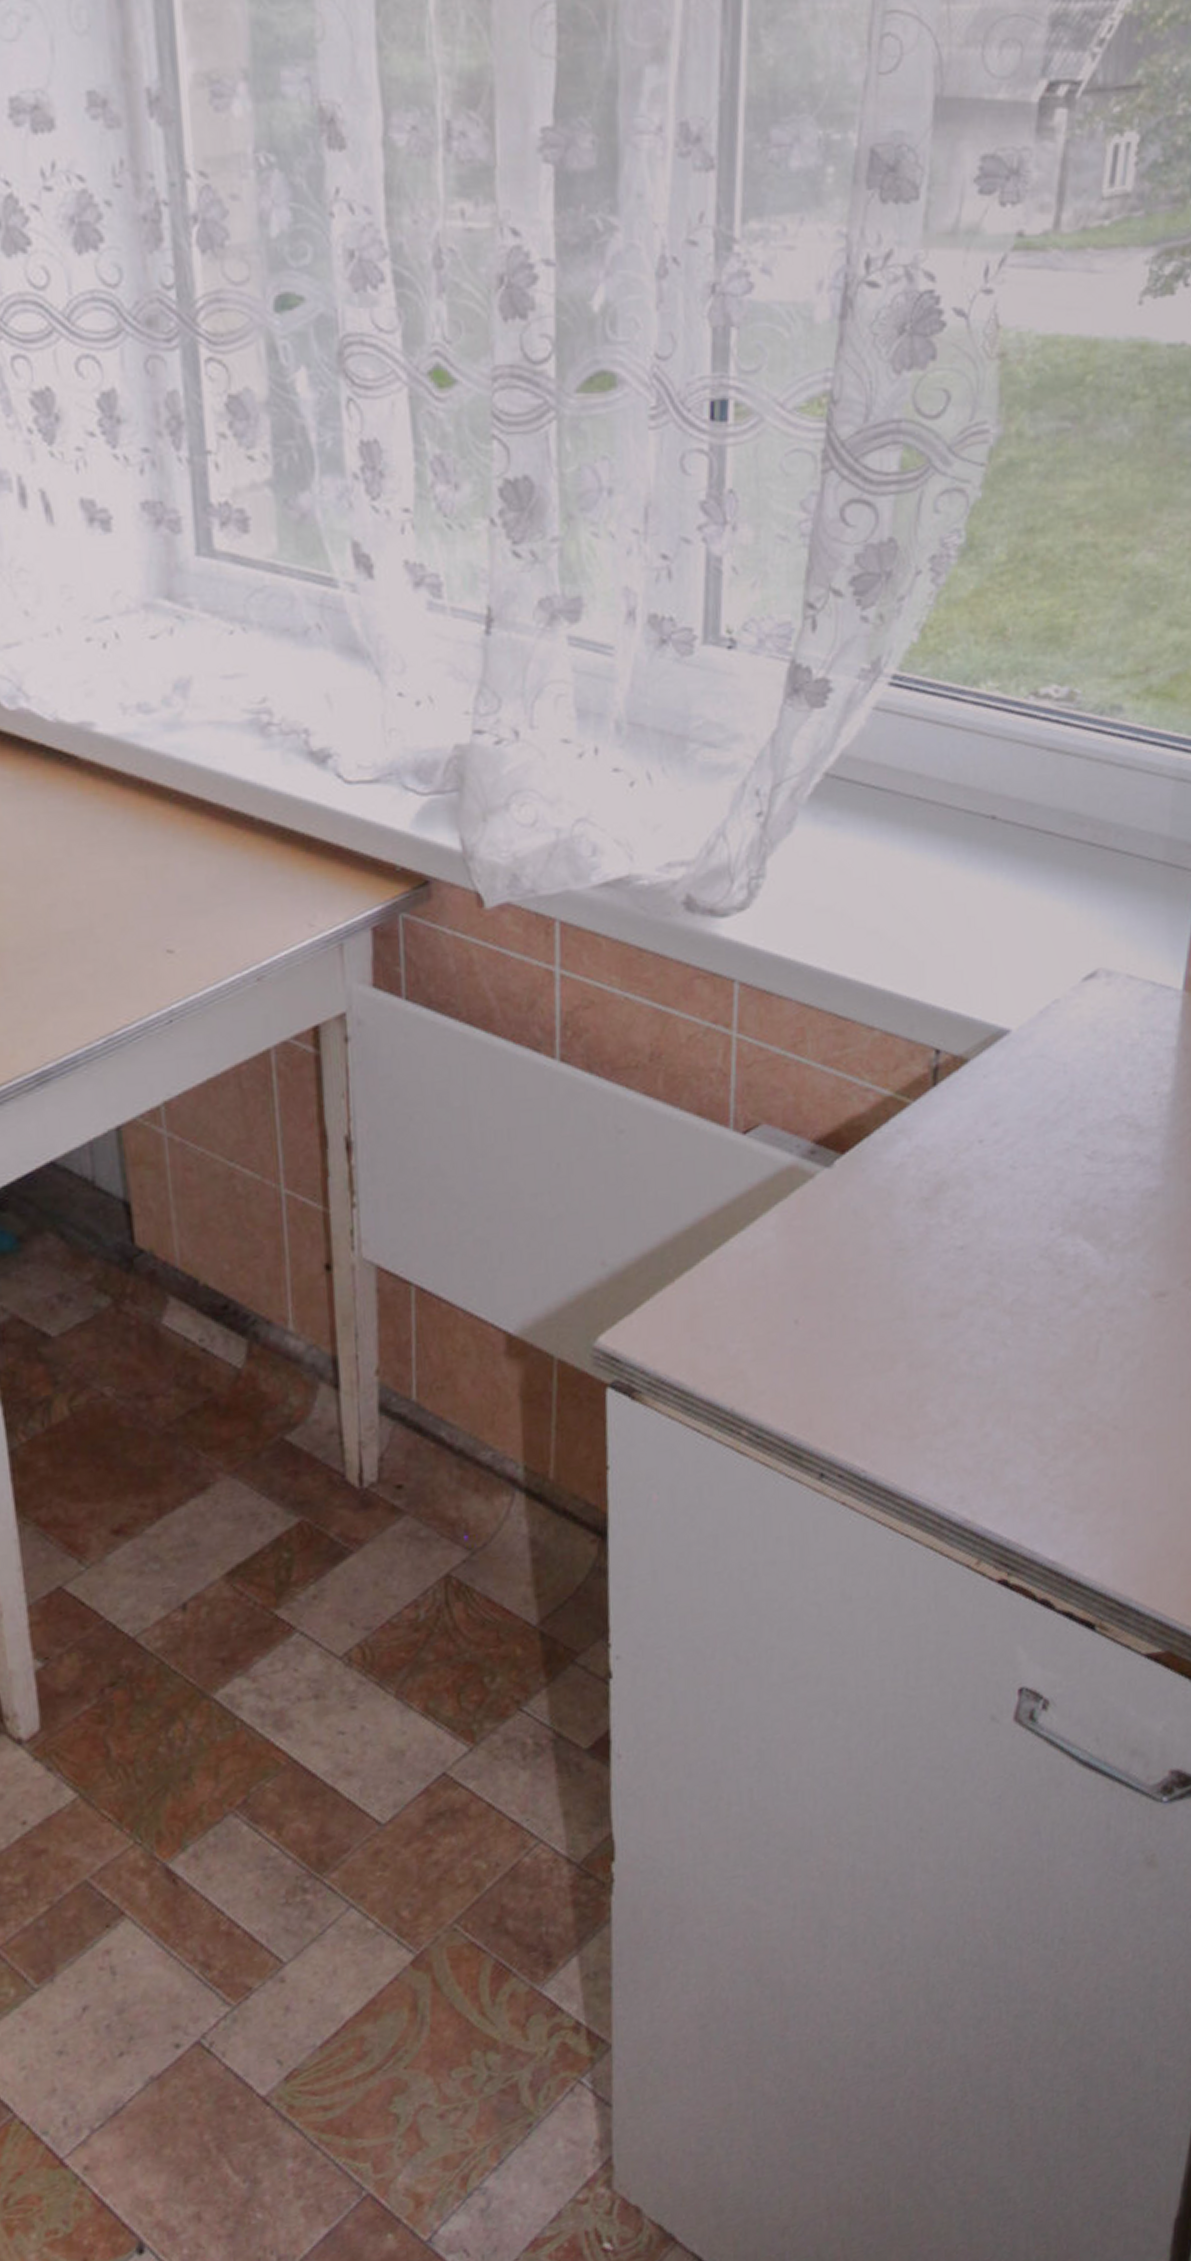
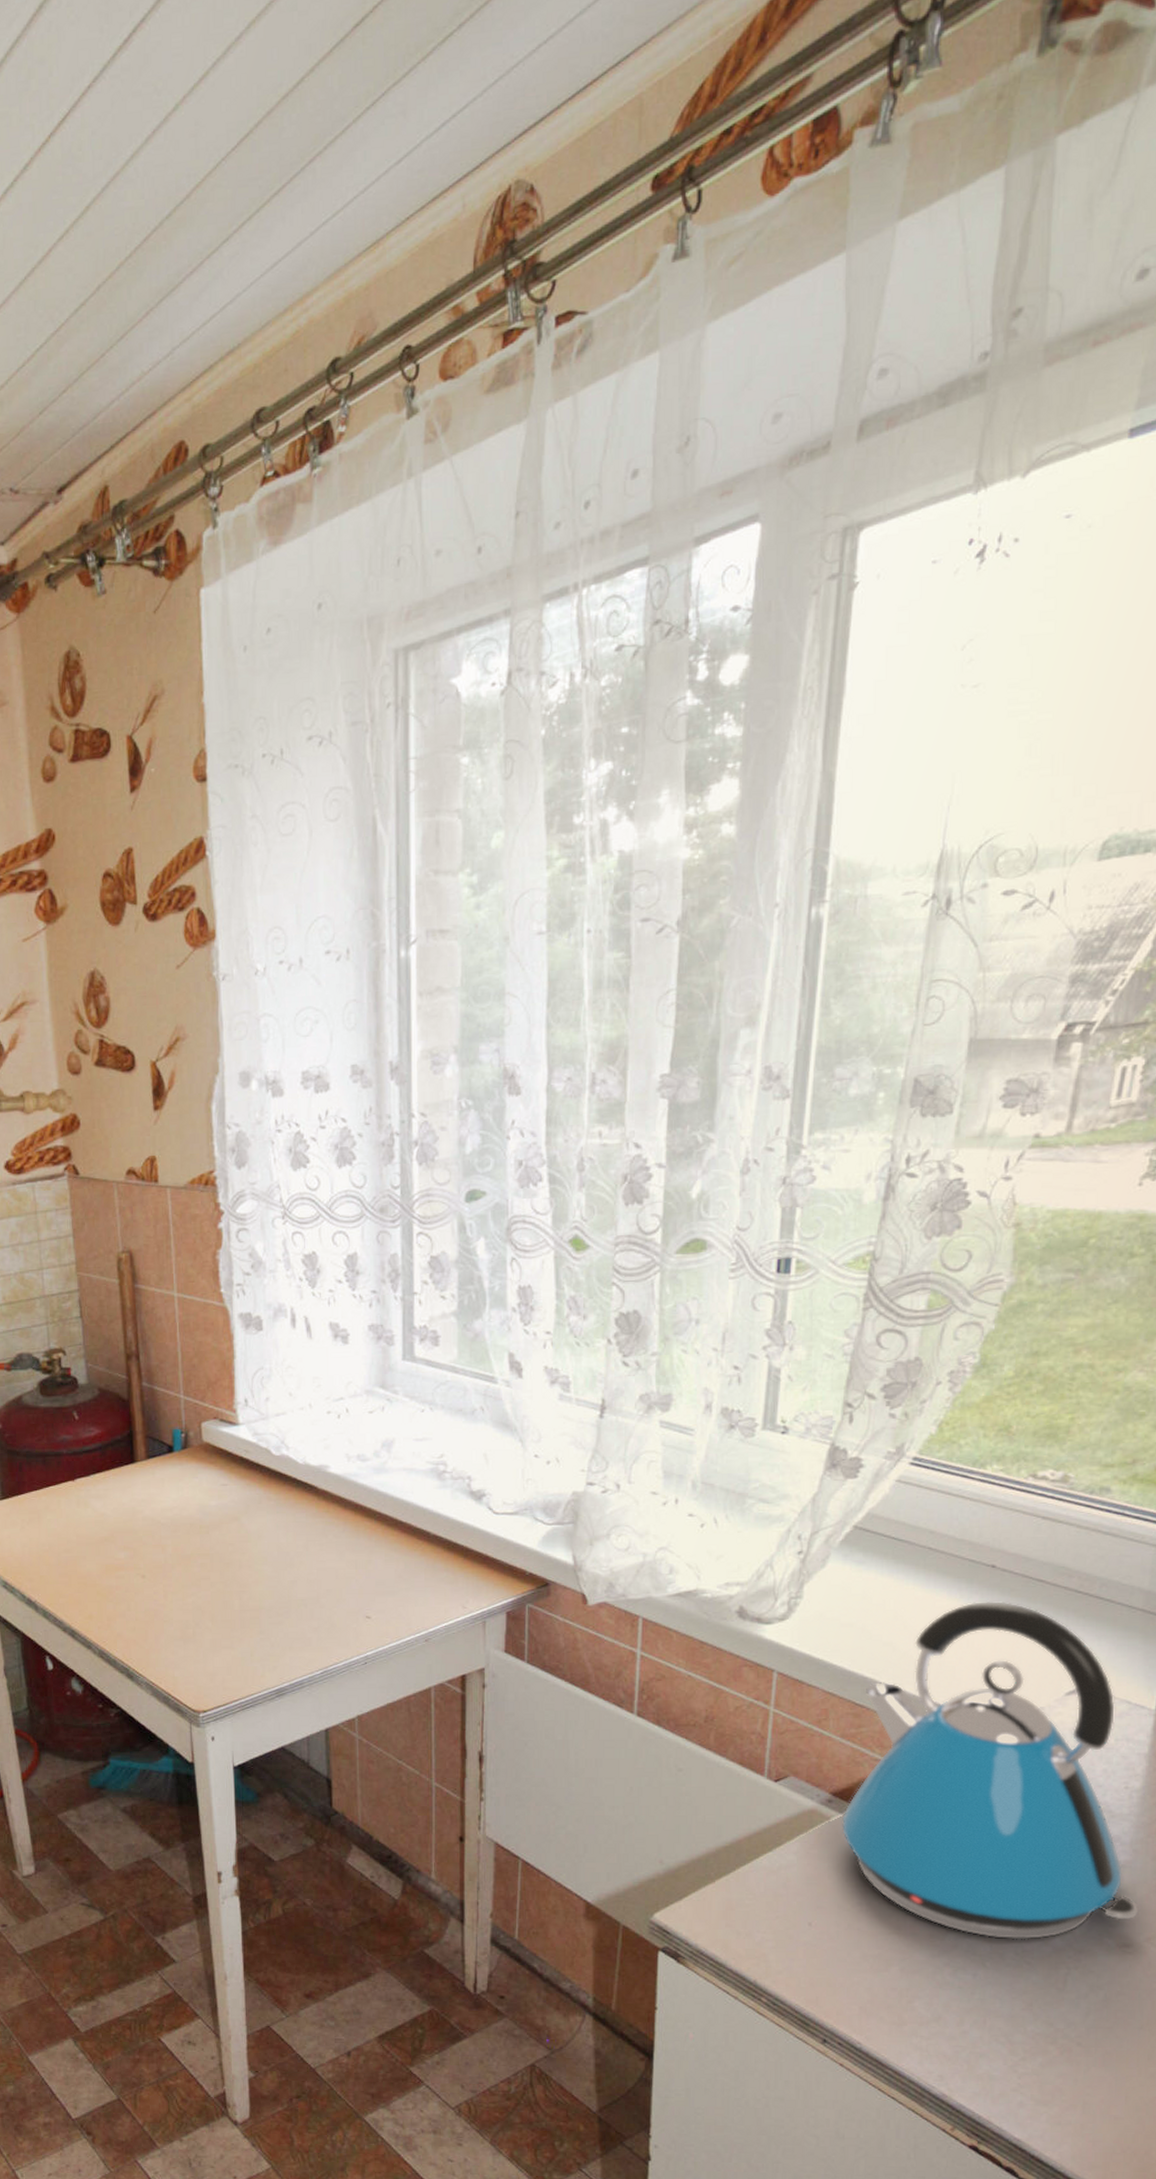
kettle: none [829,863,1174,1308] -> present [842,1601,1139,1940]

